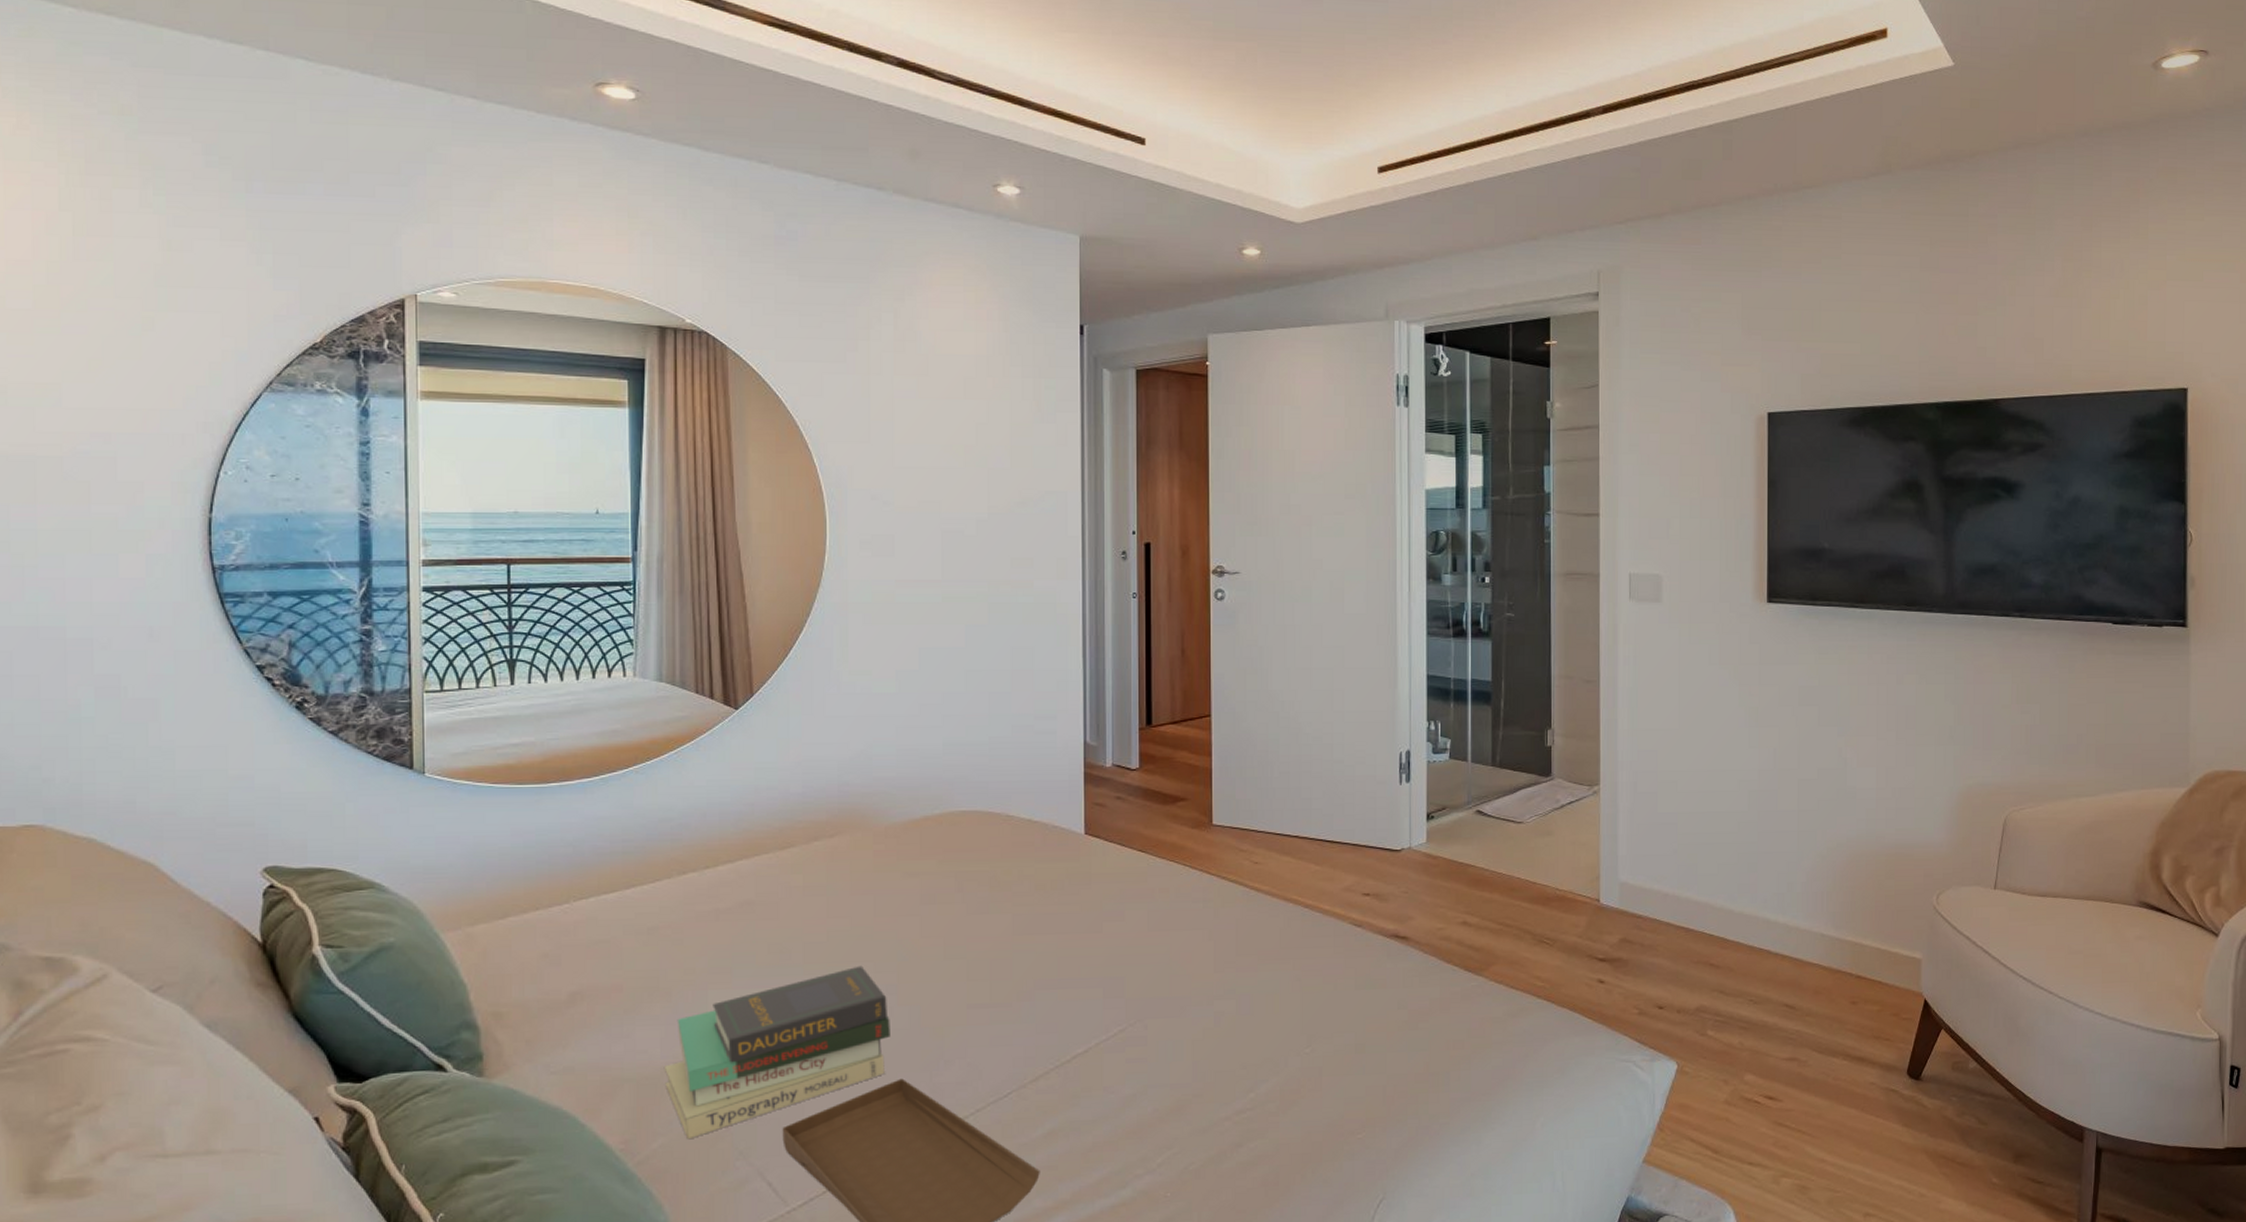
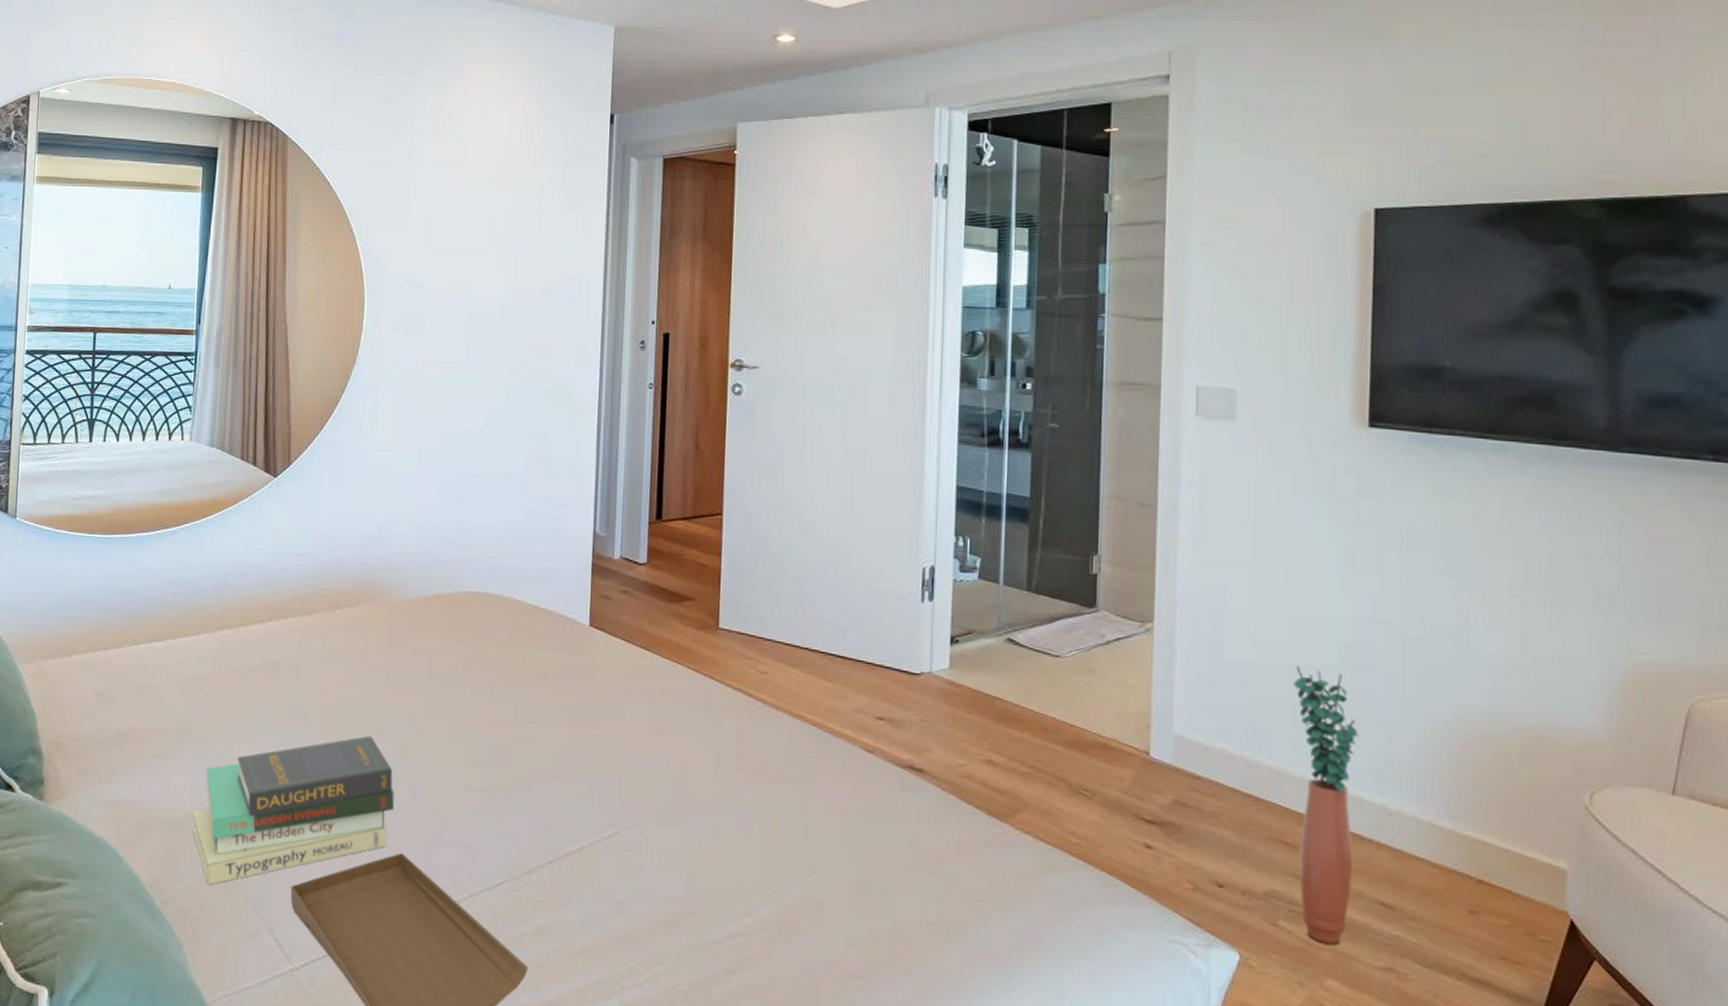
vase: none [1714,811,1766,1046] -> present [1294,665,1360,945]

